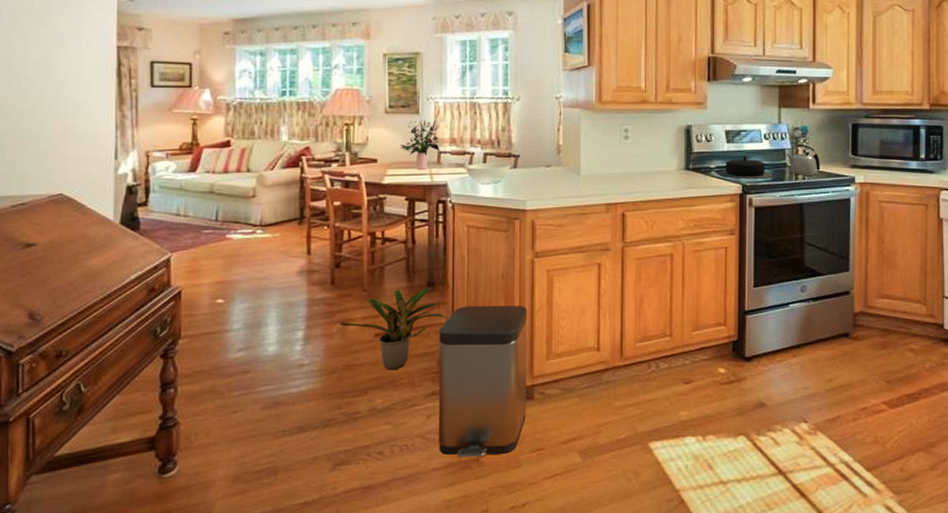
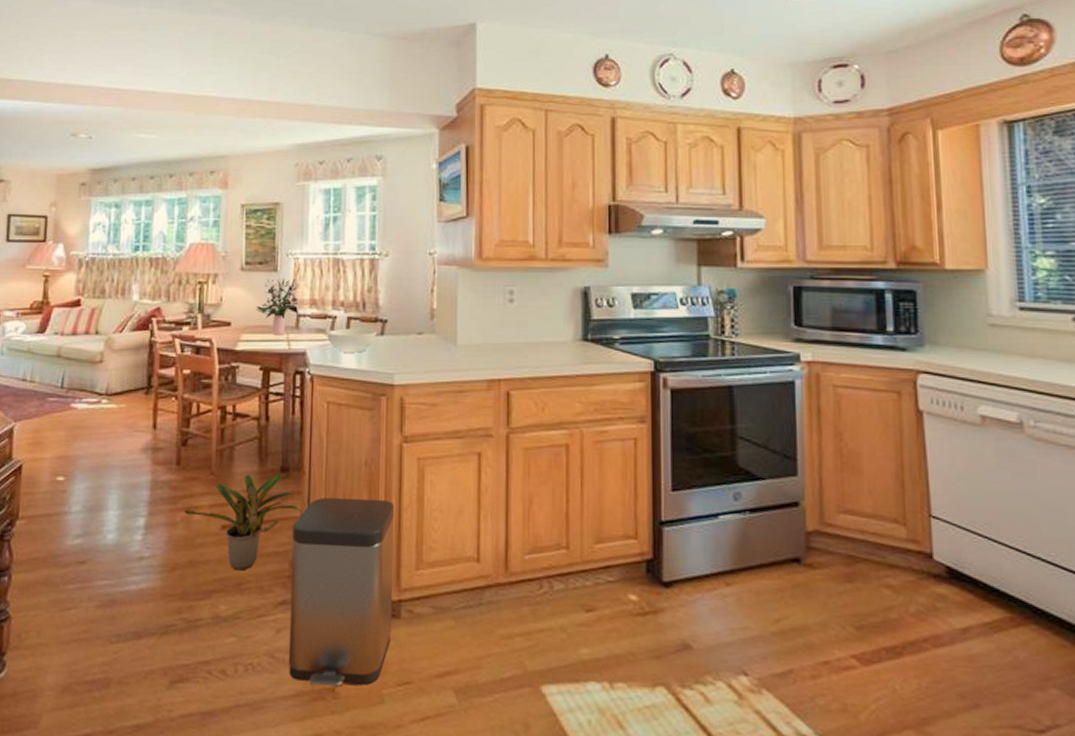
cooking pot: present [718,154,773,179] -> none [623,323,693,354]
kettle: present [785,144,821,176] -> none [708,311,754,352]

